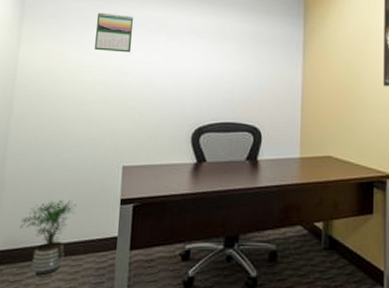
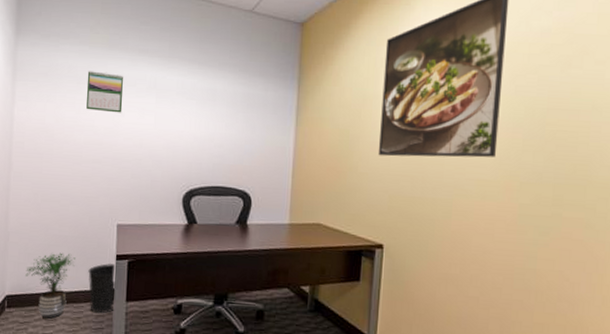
wastebasket: none [89,208,120,266] -> present [88,262,116,314]

